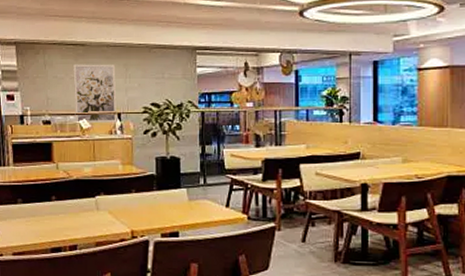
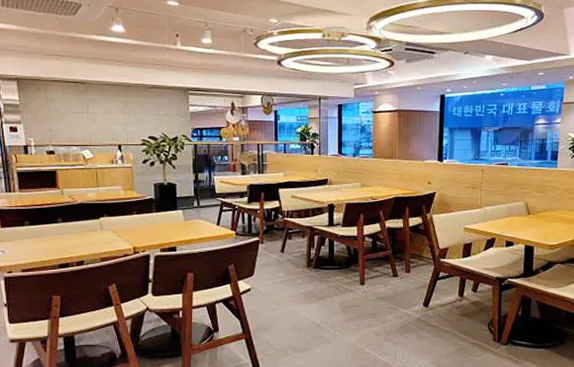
wall art: present [73,64,117,124] -> none [75,100,118,154]

